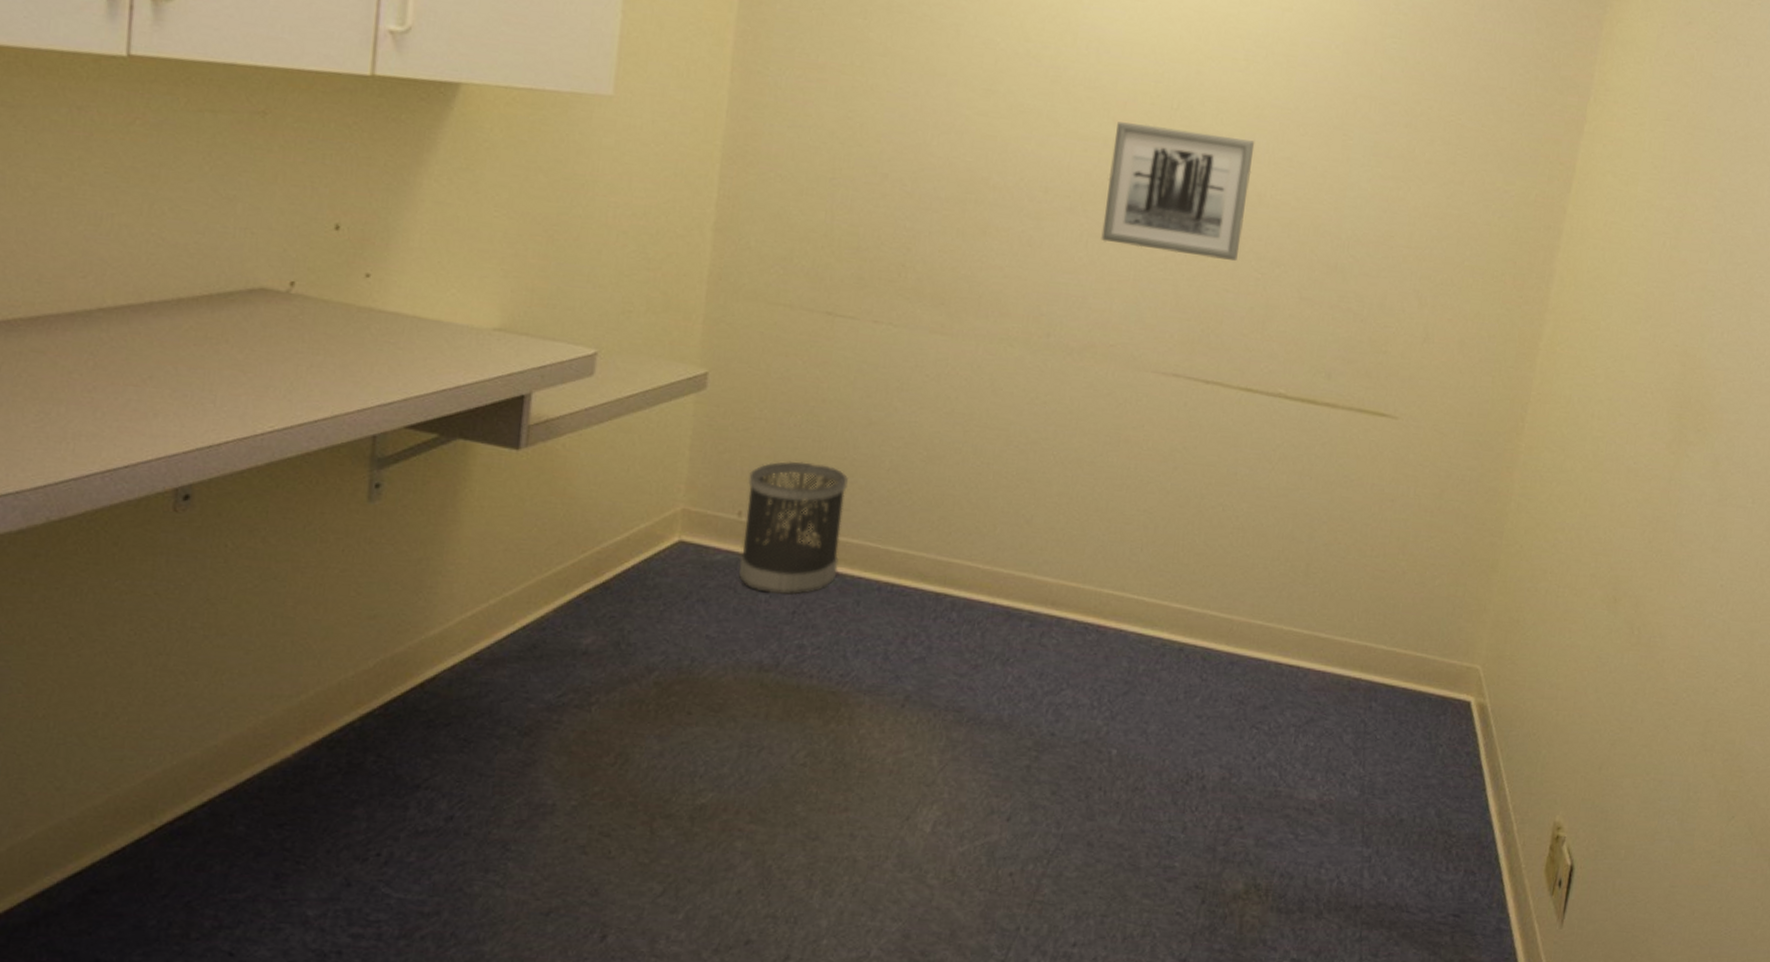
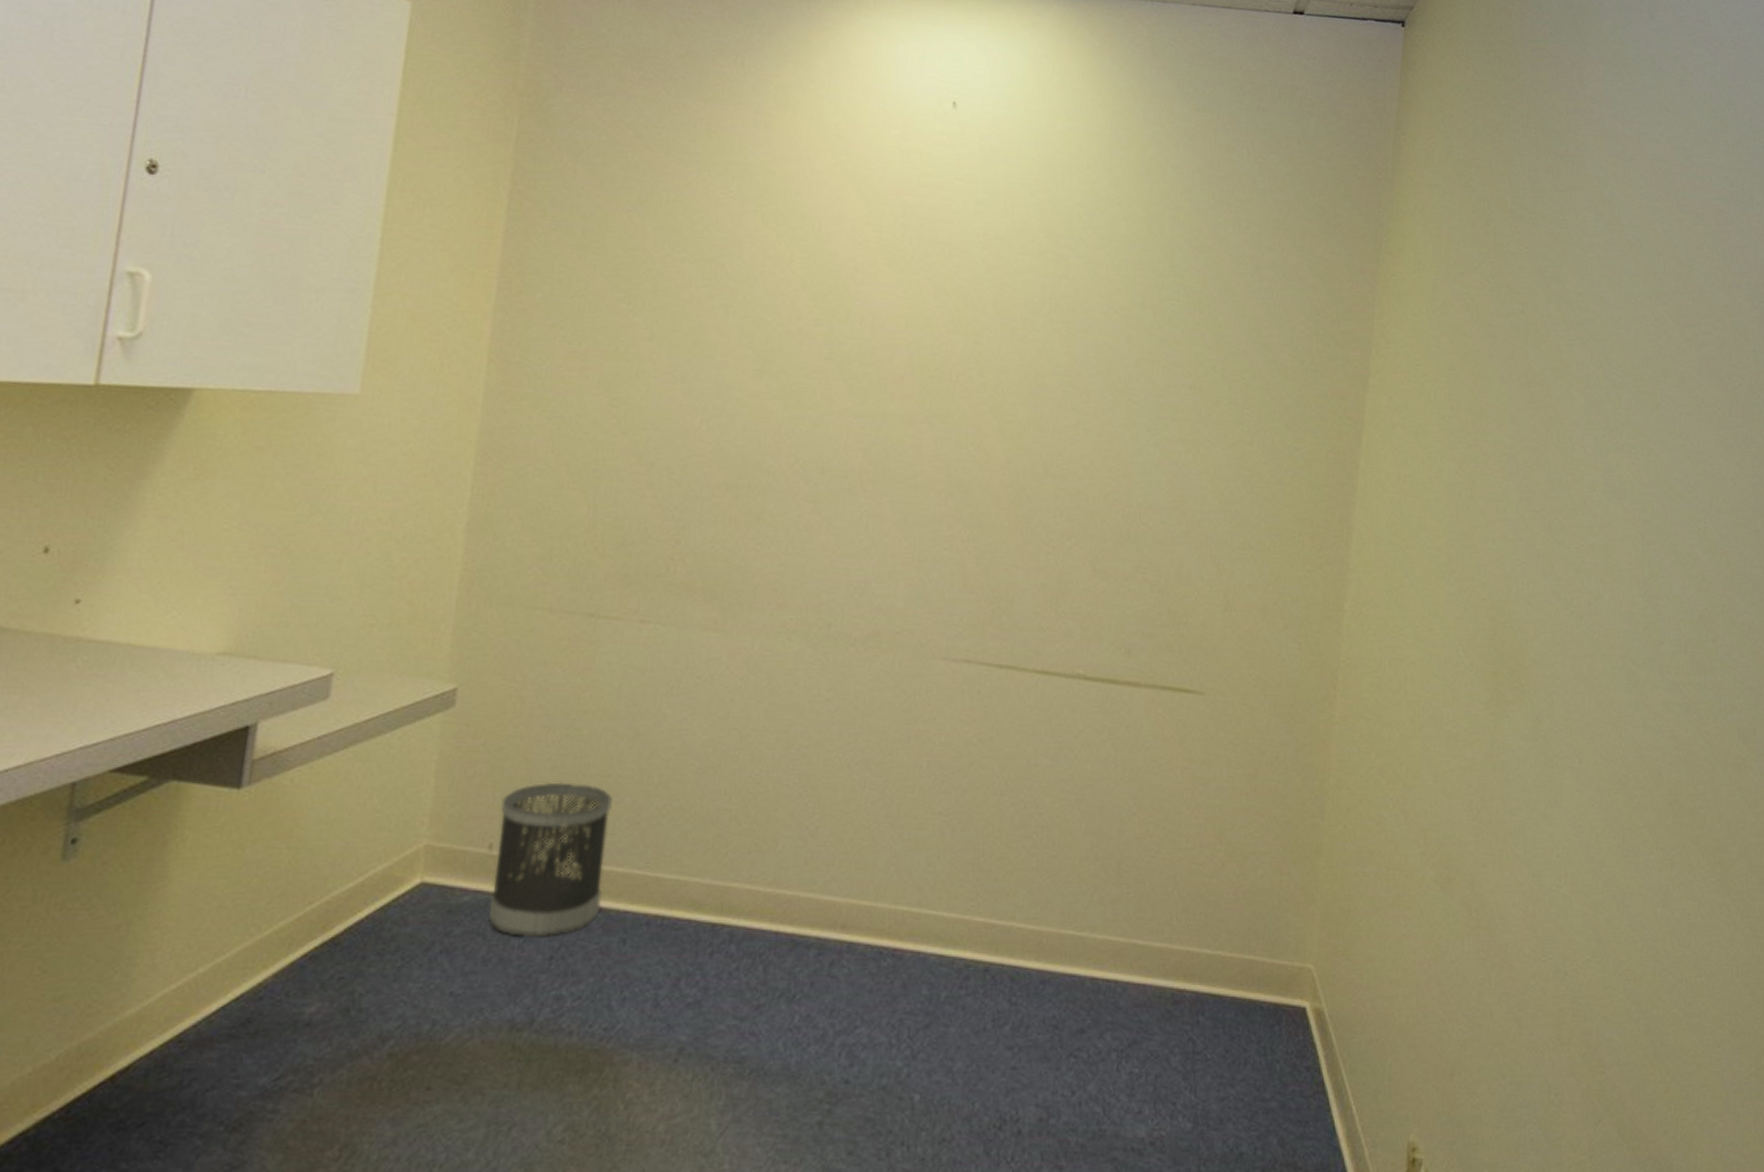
wall art: present [1101,122,1255,261] -> none [882,397,1038,535]

